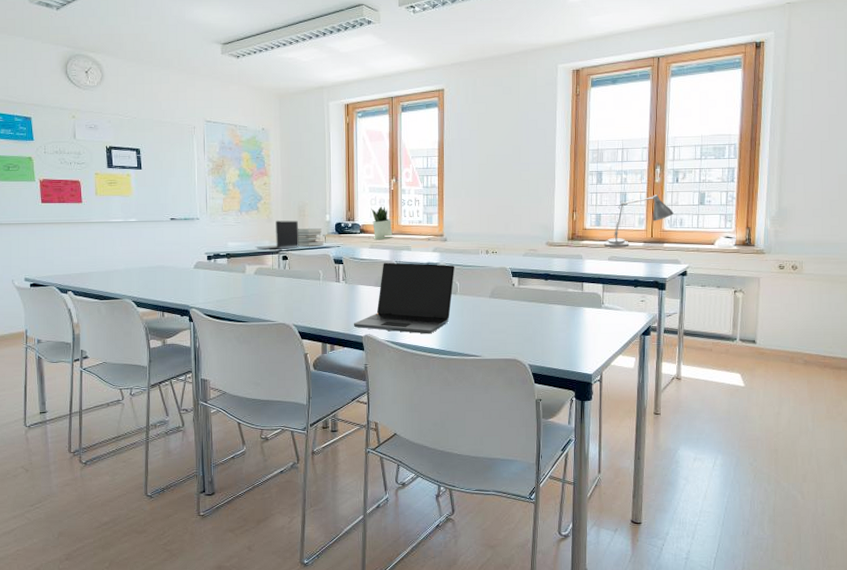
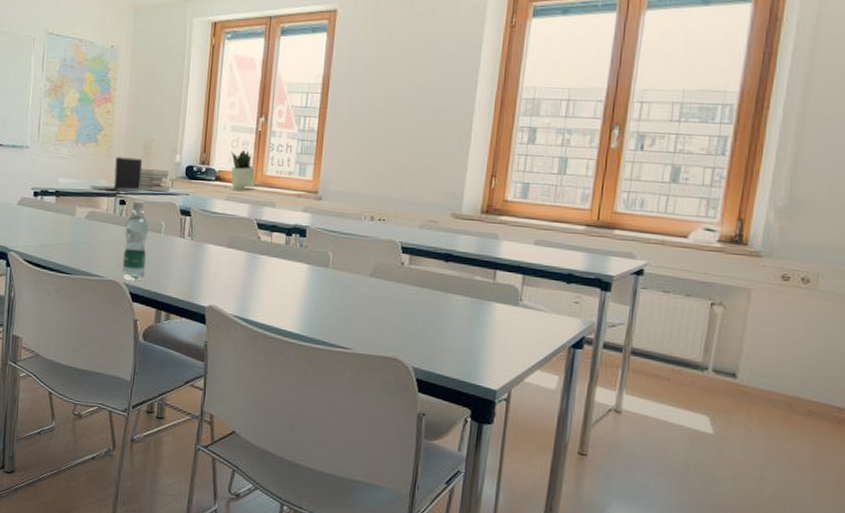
bottle: none [289,255,310,322] -> present [122,200,148,281]
laptop: present [353,262,455,334] -> none [195,219,330,314]
desk lamp: present [603,195,674,247] -> none [529,164,633,229]

